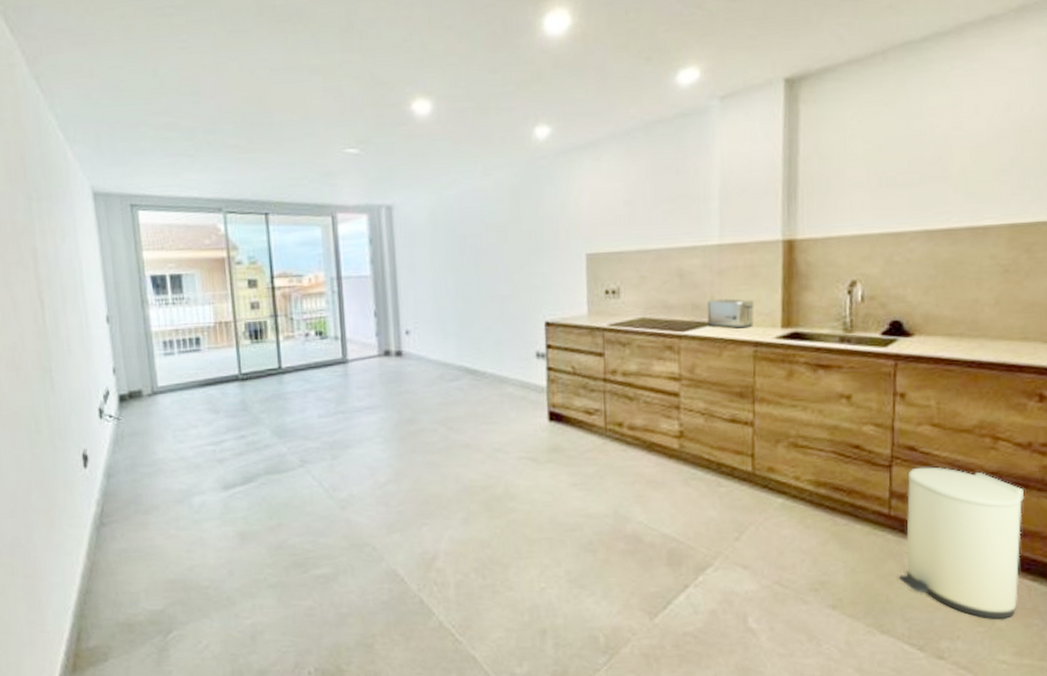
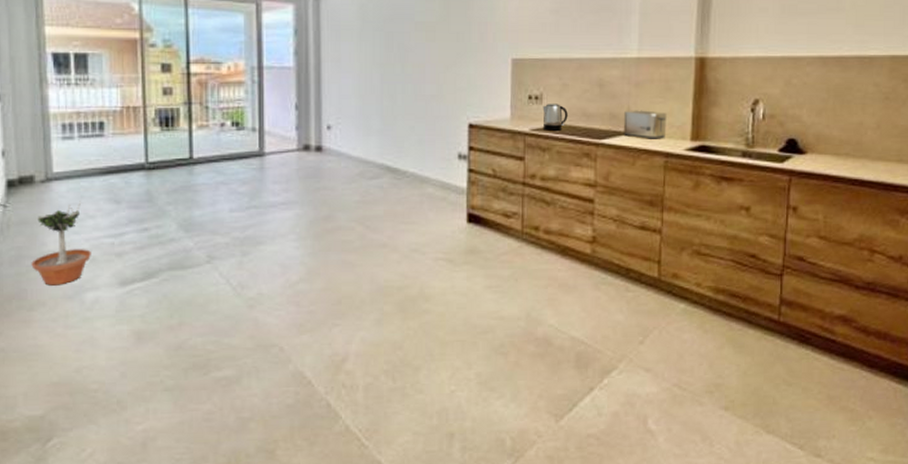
potted tree: none [144,412,196,491] -> present [31,201,91,286]
kettle: none [620,296,647,325] -> present [542,102,568,131]
pedal bin: present [899,467,1024,620] -> none [785,276,894,420]

